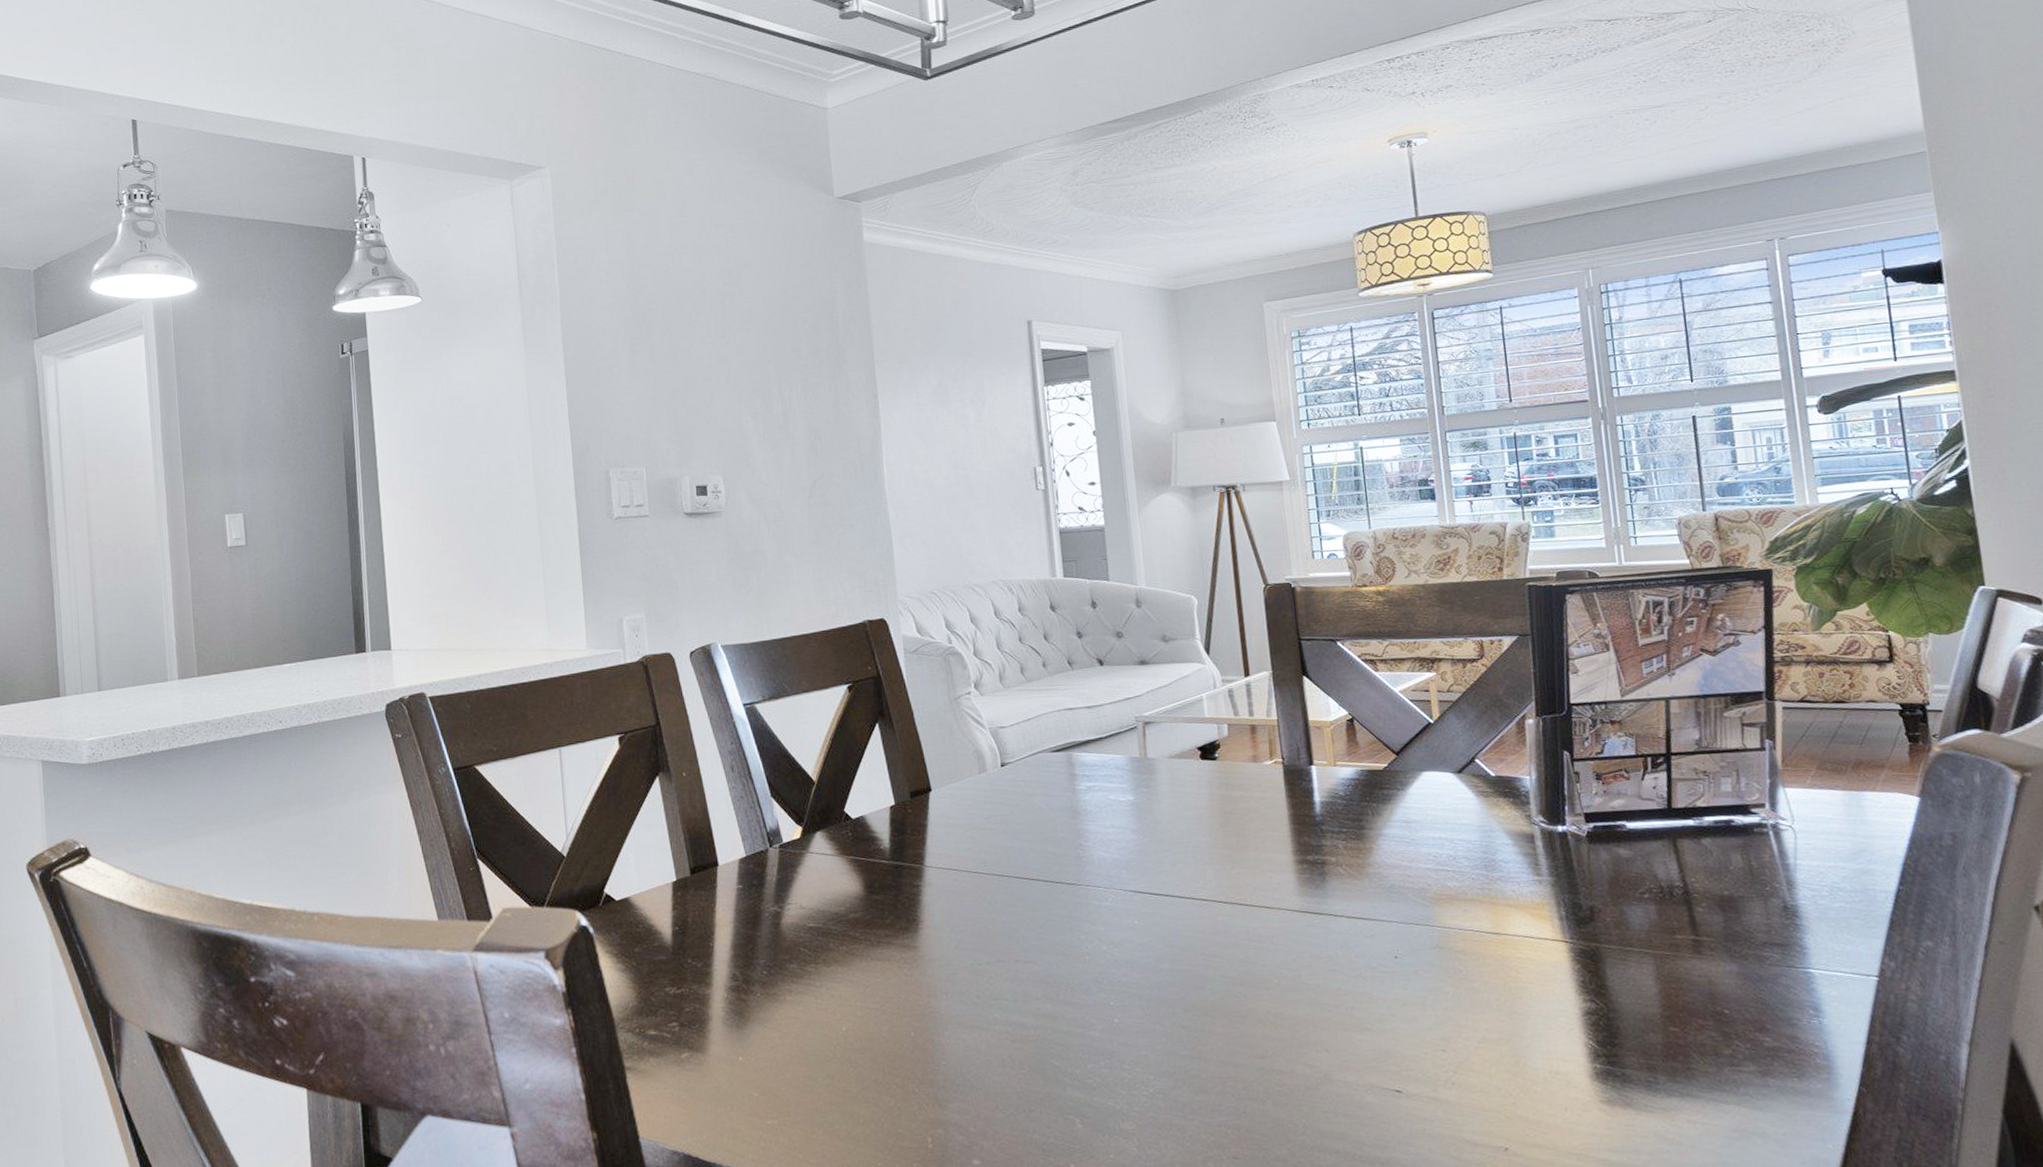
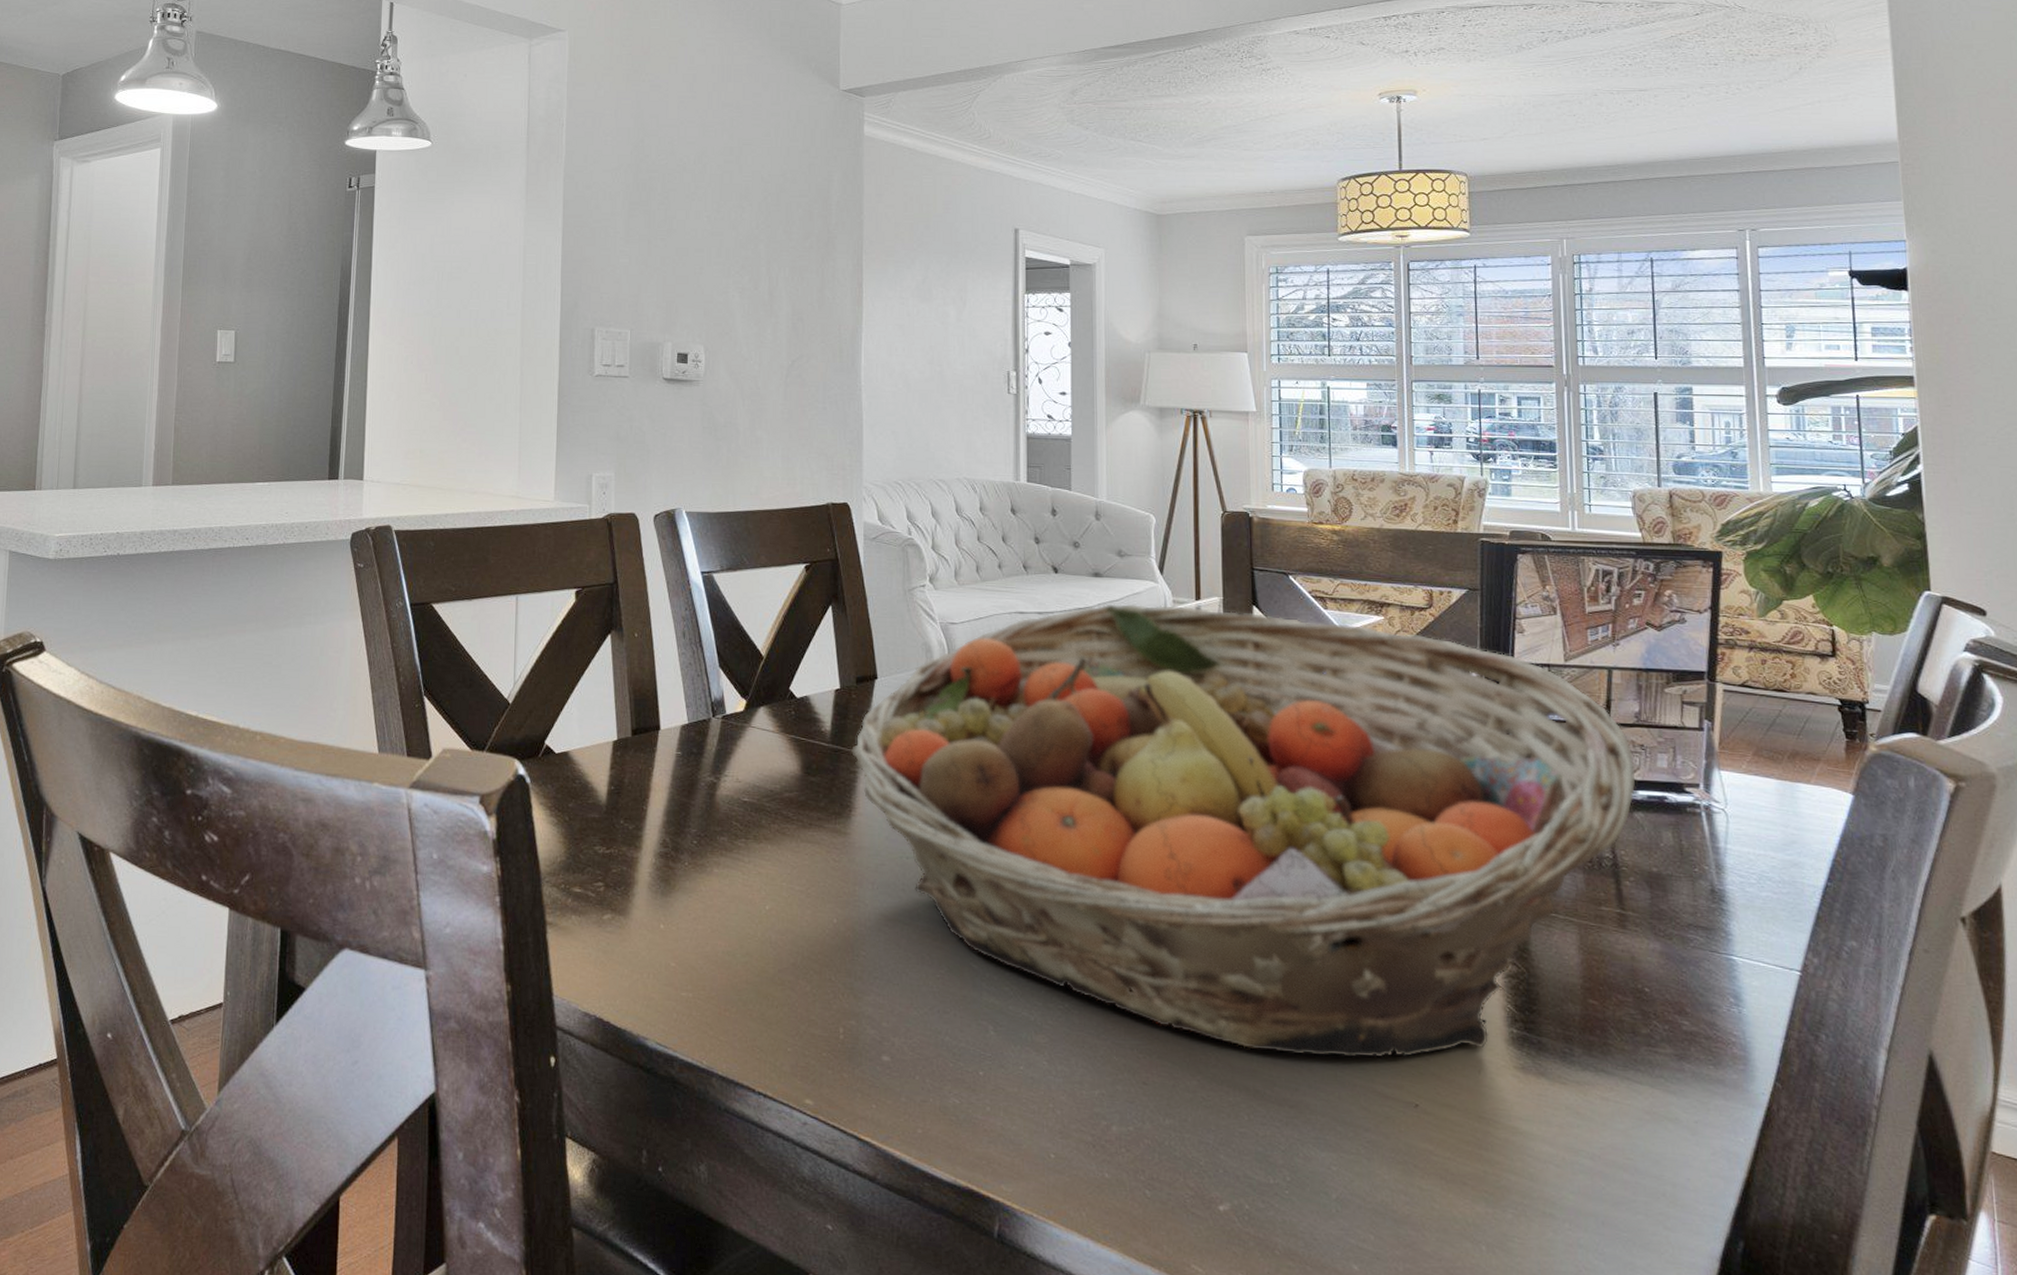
fruit basket: none [911,683,1702,1114] -> present [850,604,1636,1058]

